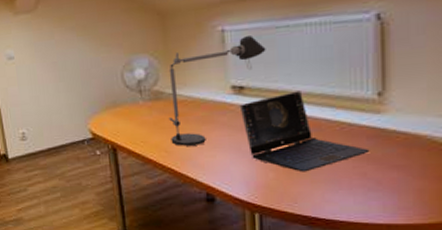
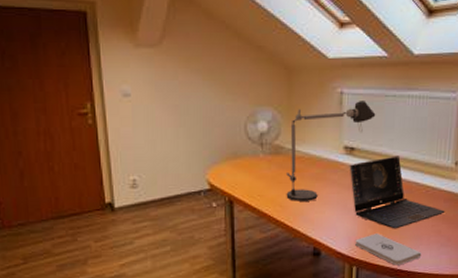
notepad: none [255,177,343,213] -> present [355,233,422,265]

